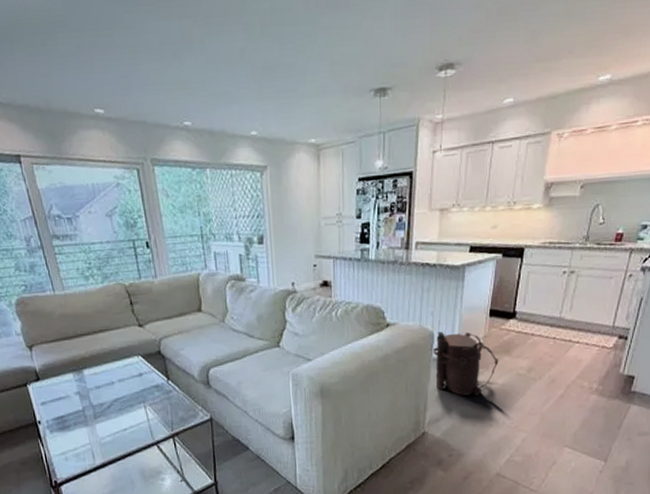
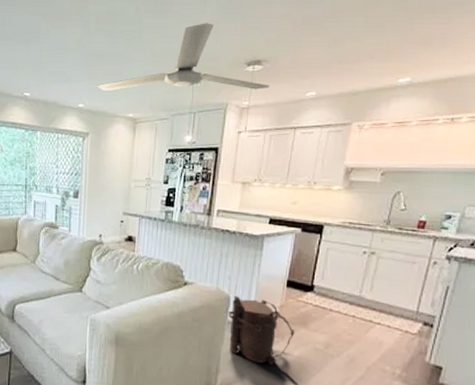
ceiling fan: none [271,18,464,113] -> present [98,23,270,91]

